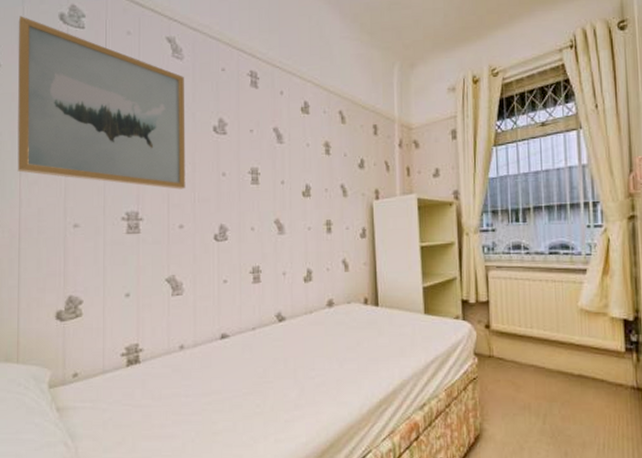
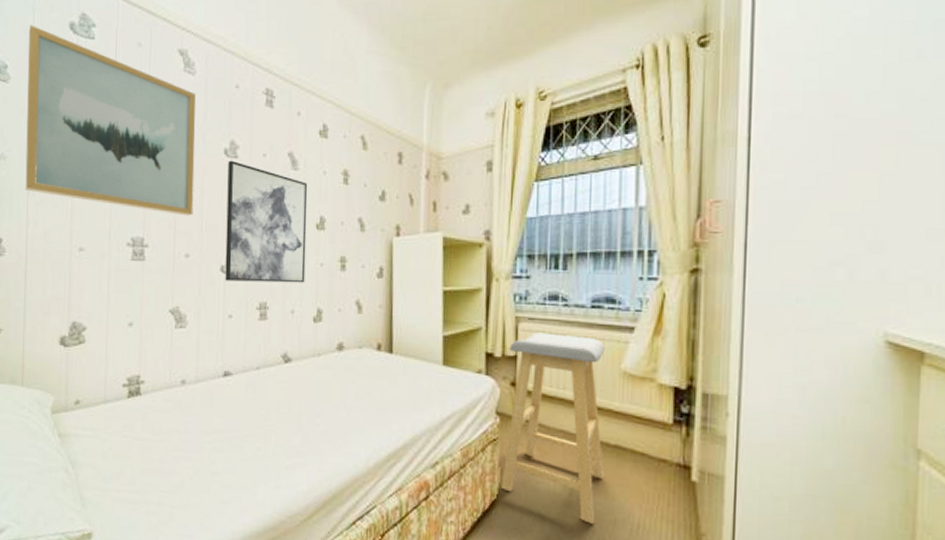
wall art: none [217,136,295,248] -> present [225,160,308,283]
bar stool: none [482,279,571,448] -> present [501,332,605,524]

